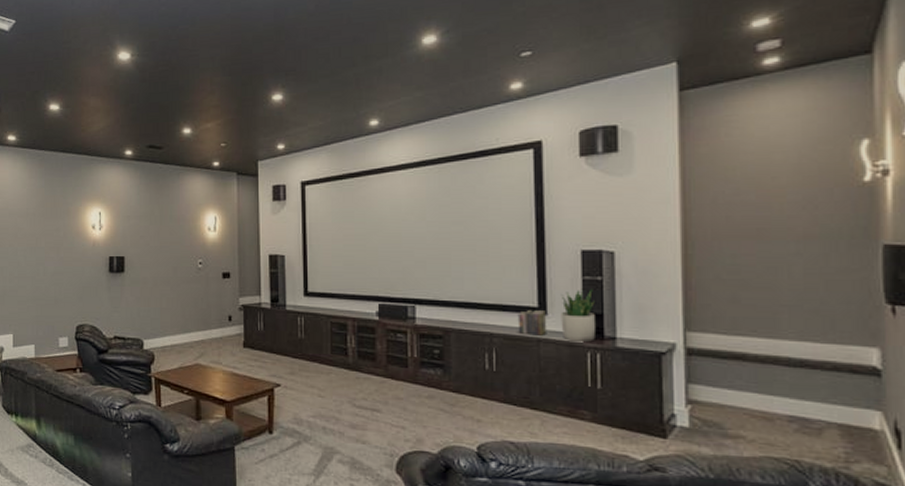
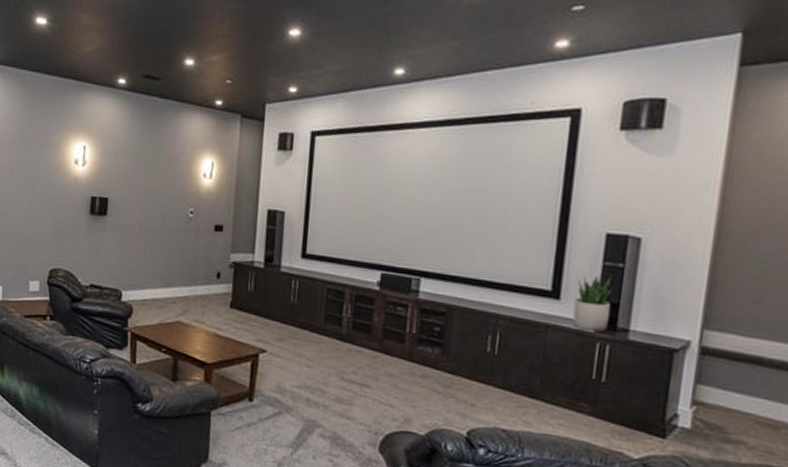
books: present [517,310,547,336] -> none [527,293,559,322]

